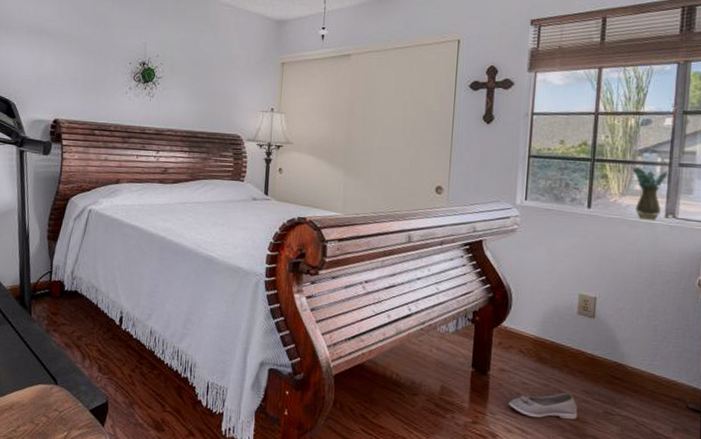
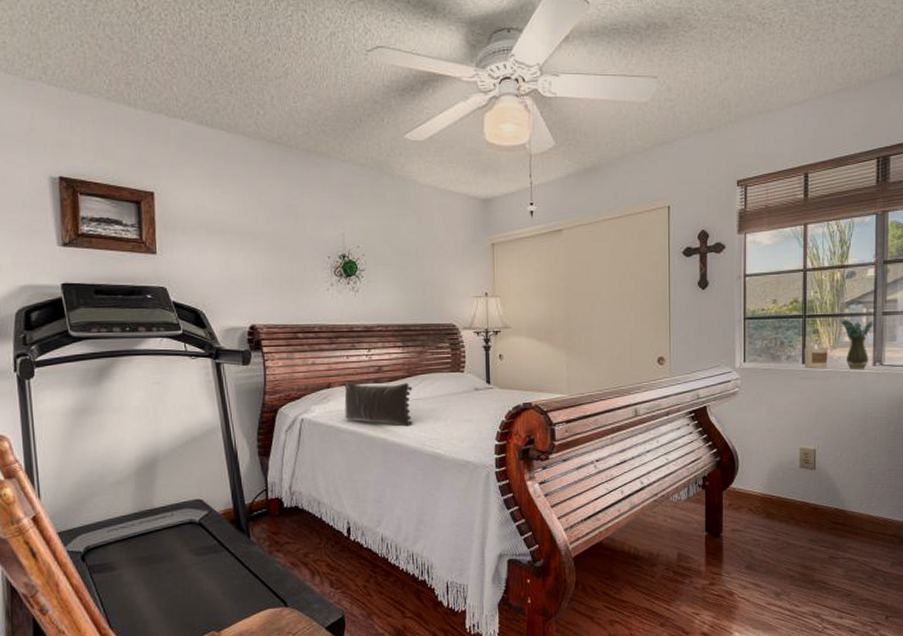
pillow: none [129,179,195,228] -> present [344,382,413,427]
shoe: present [508,392,578,420] -> none [742,543,806,572]
candle: none [589,189,616,216] -> present [804,344,828,369]

